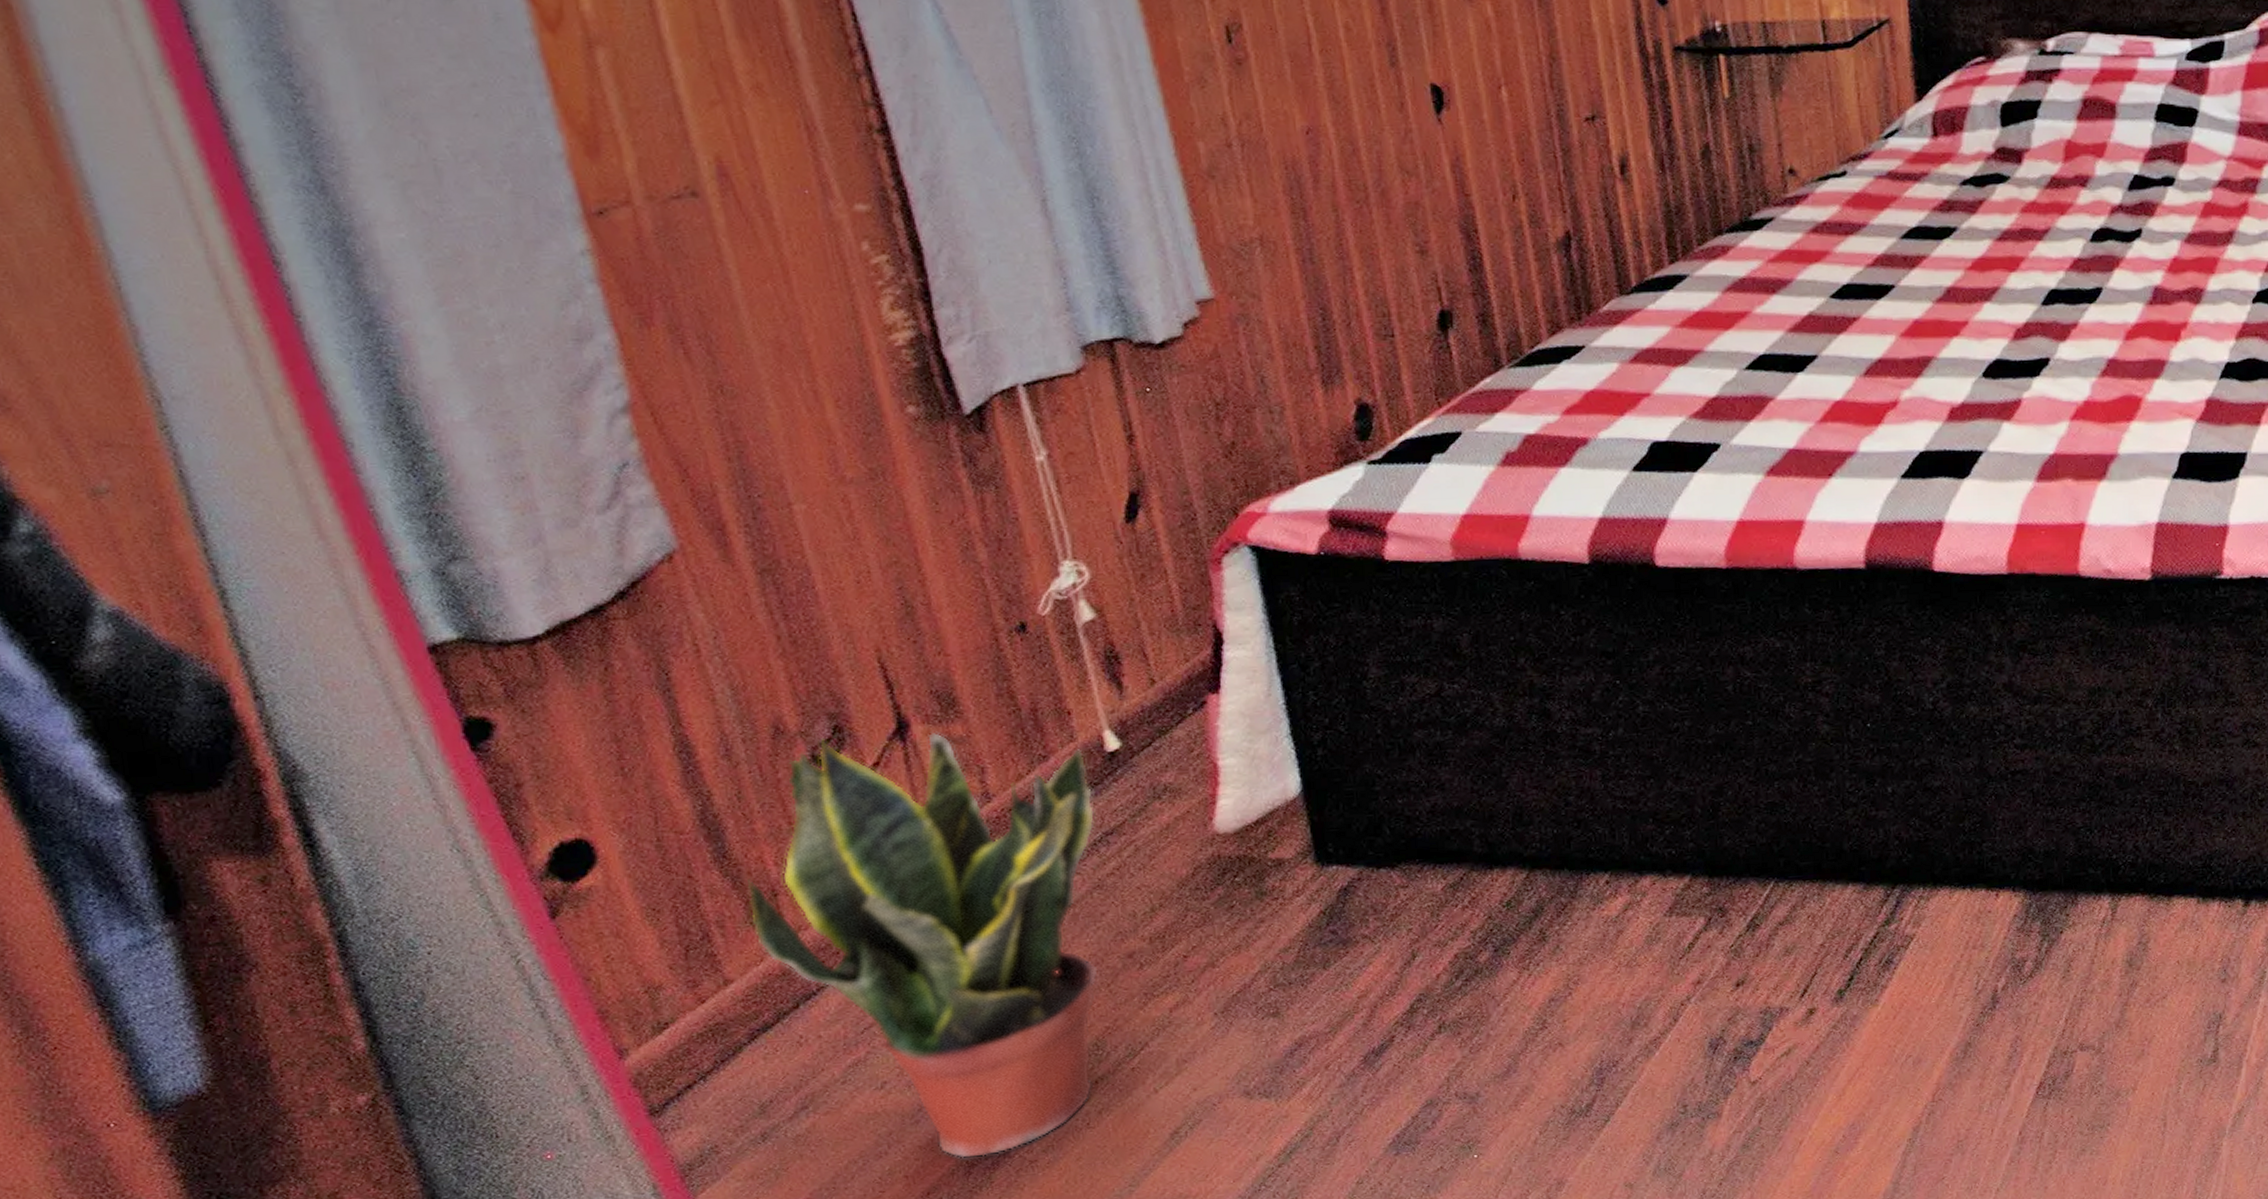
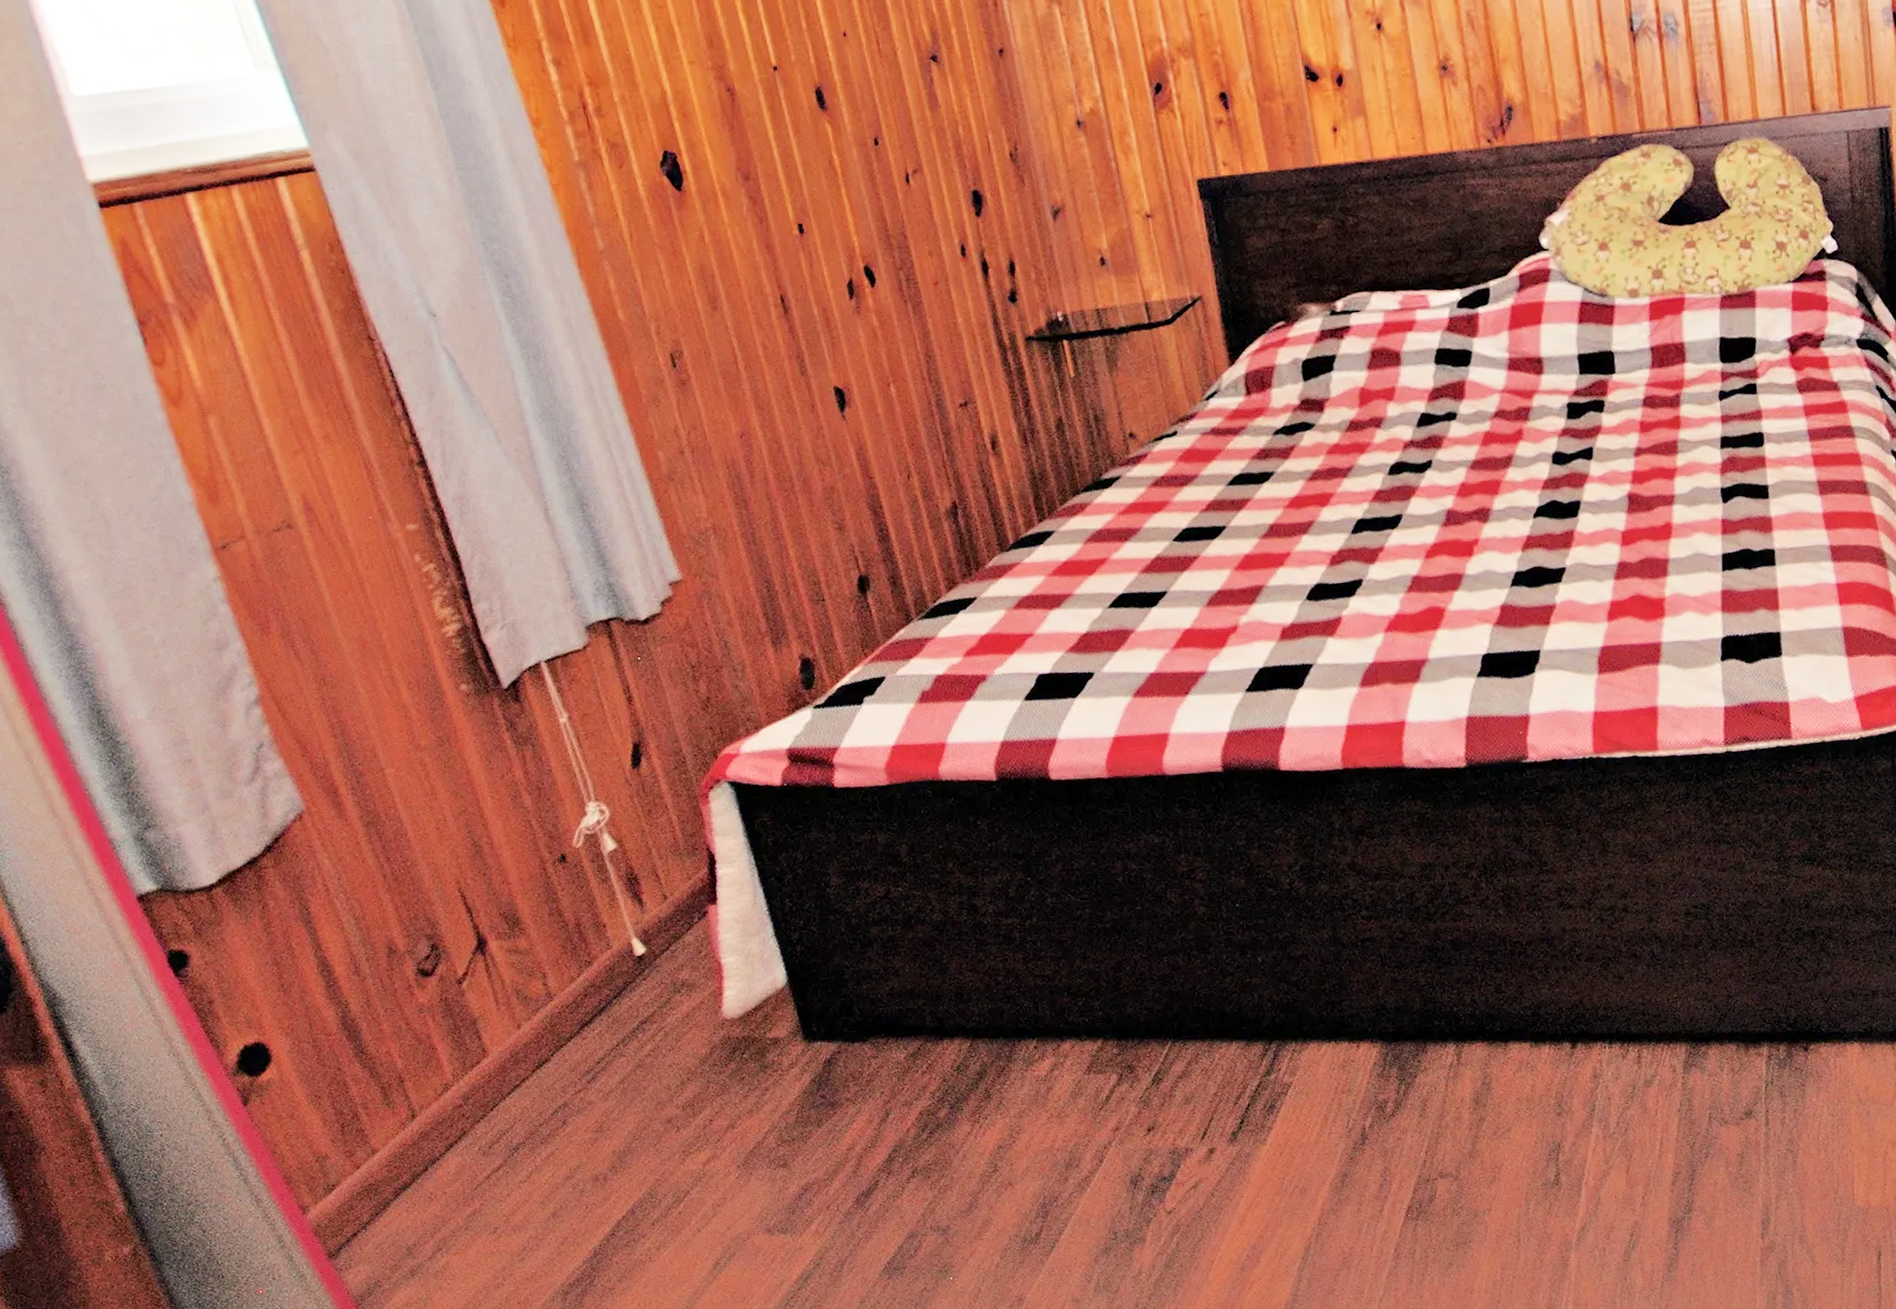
potted plant: present [747,731,1098,1159] -> none [381,945,652,1288]

